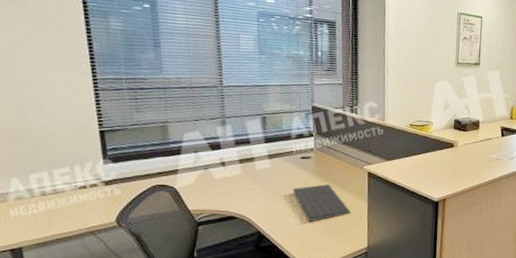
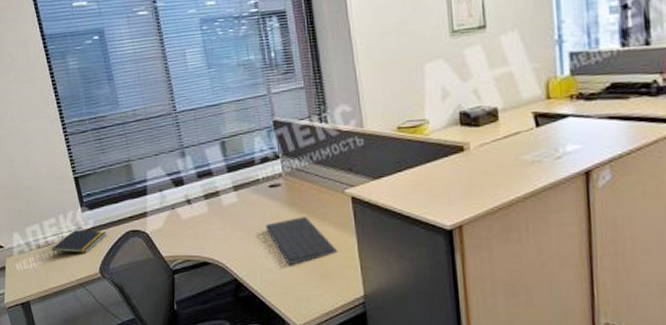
notepad: none [60,181,130,205] -> present [52,230,106,257]

